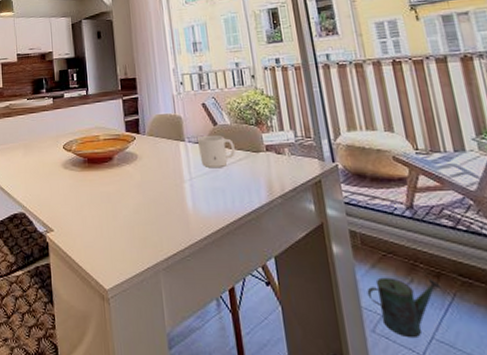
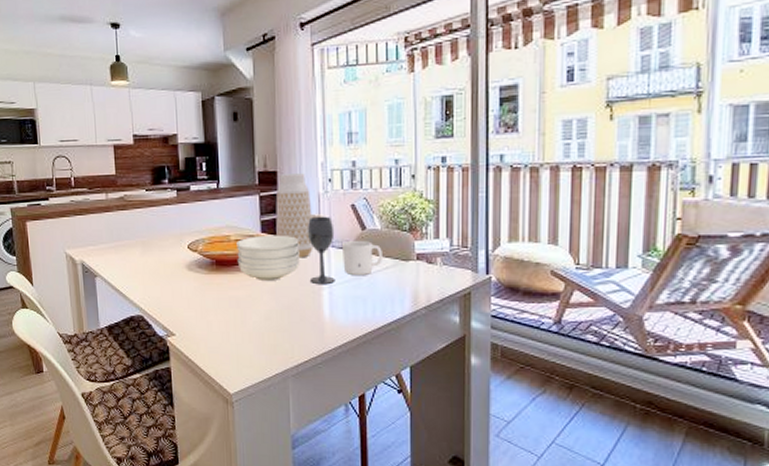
bowl: none [105,133,162,176] -> present [236,234,300,280]
vase: none [136,78,173,154] -> present [275,173,313,258]
wine glass: none [165,114,195,178] -> present [307,216,335,285]
watering can: present [367,277,441,337] -> none [498,388,572,441]

